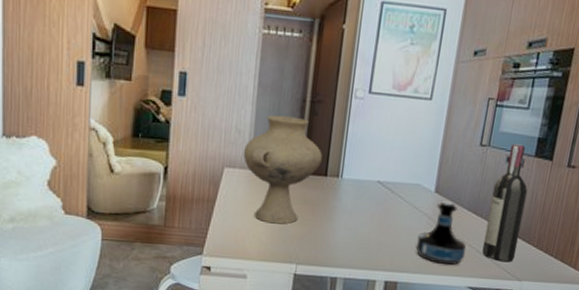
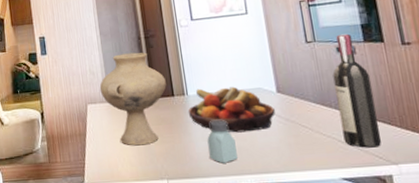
fruit bowl: none [337,173,427,229] -> present [188,86,275,133]
saltshaker: none [347,209,378,256] -> present [207,119,238,163]
tequila bottle: present [416,201,467,266] -> none [273,98,328,160]

